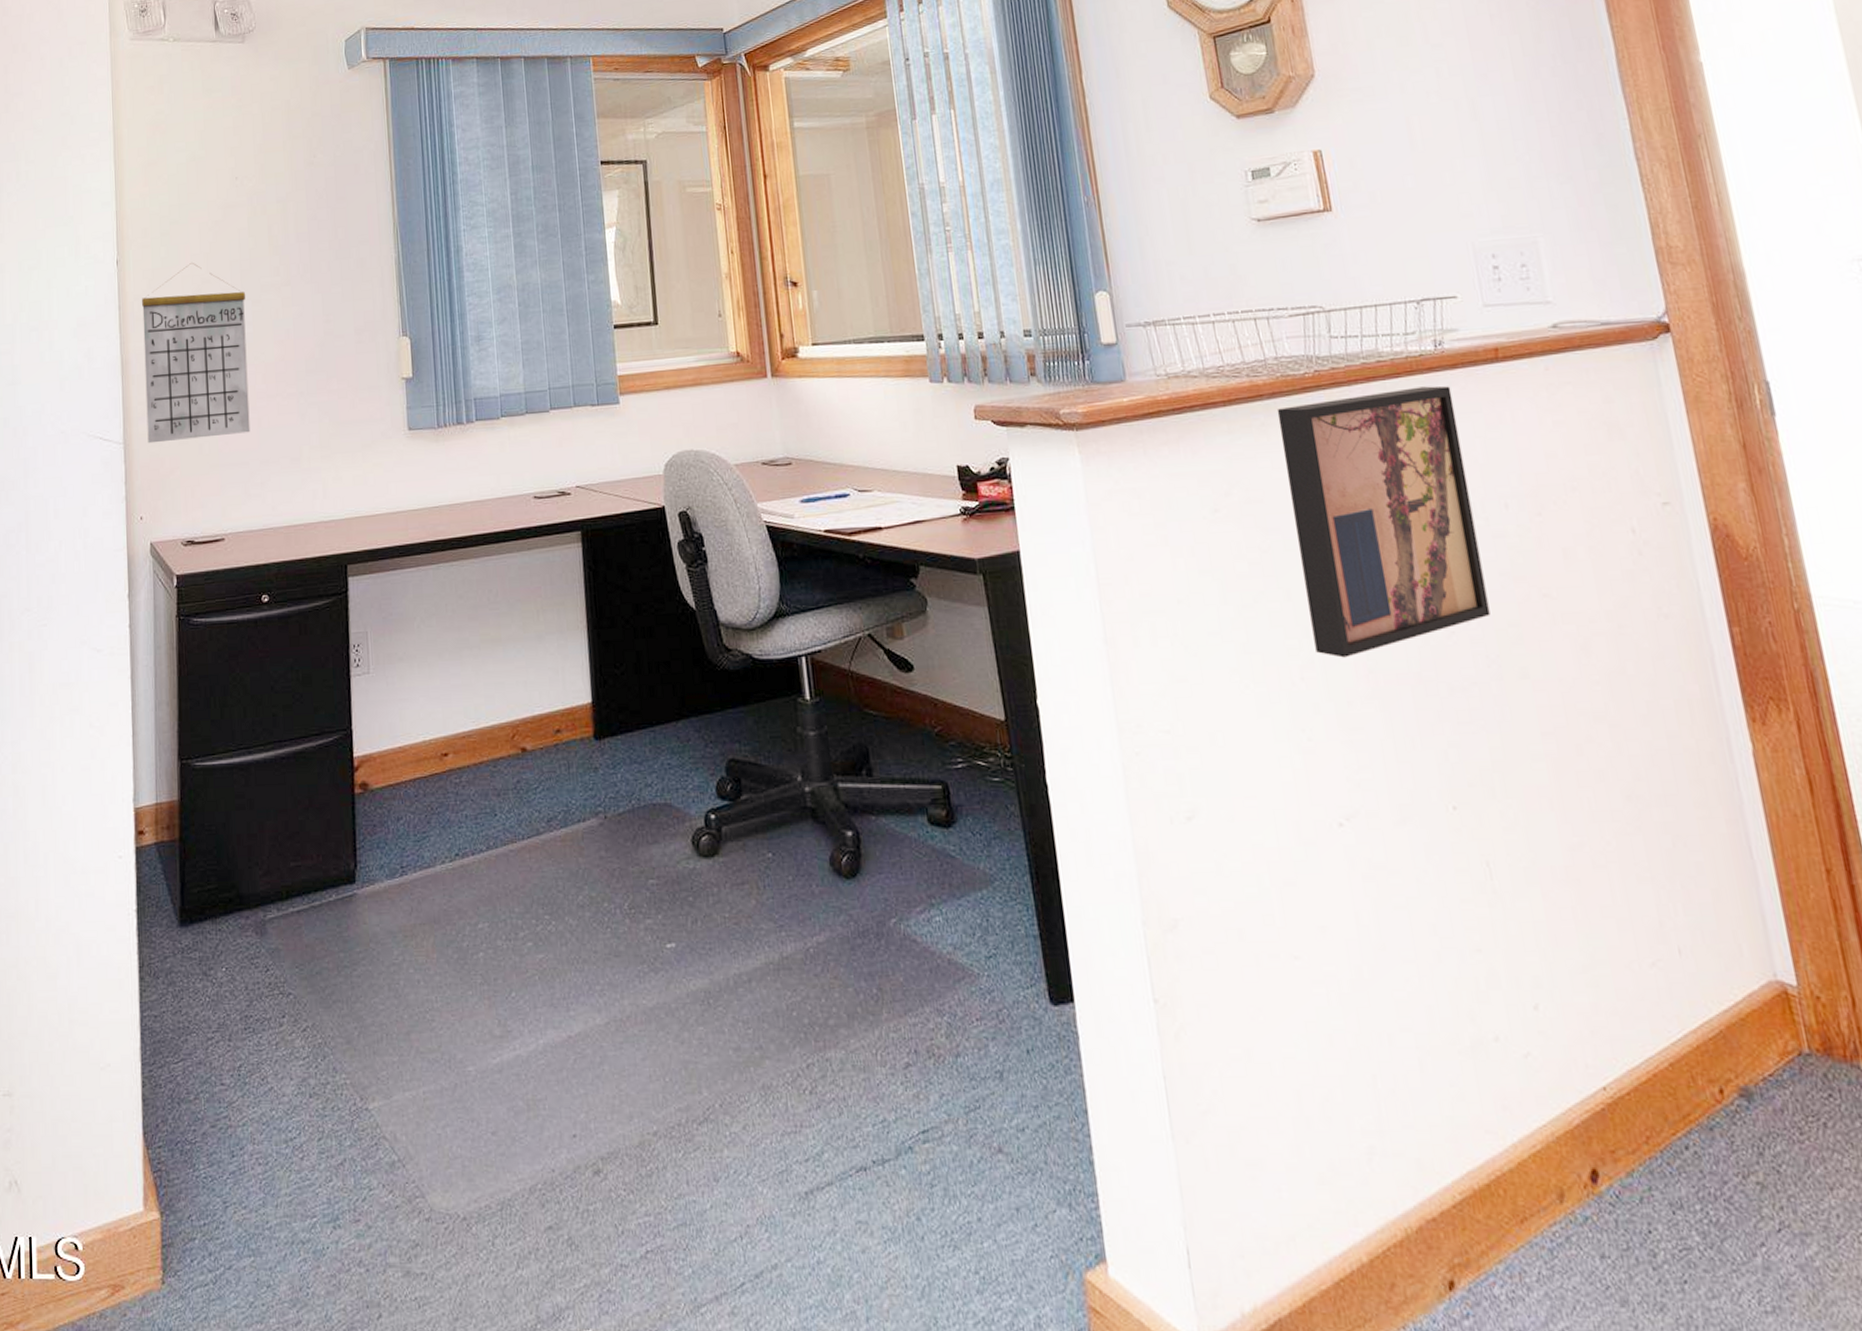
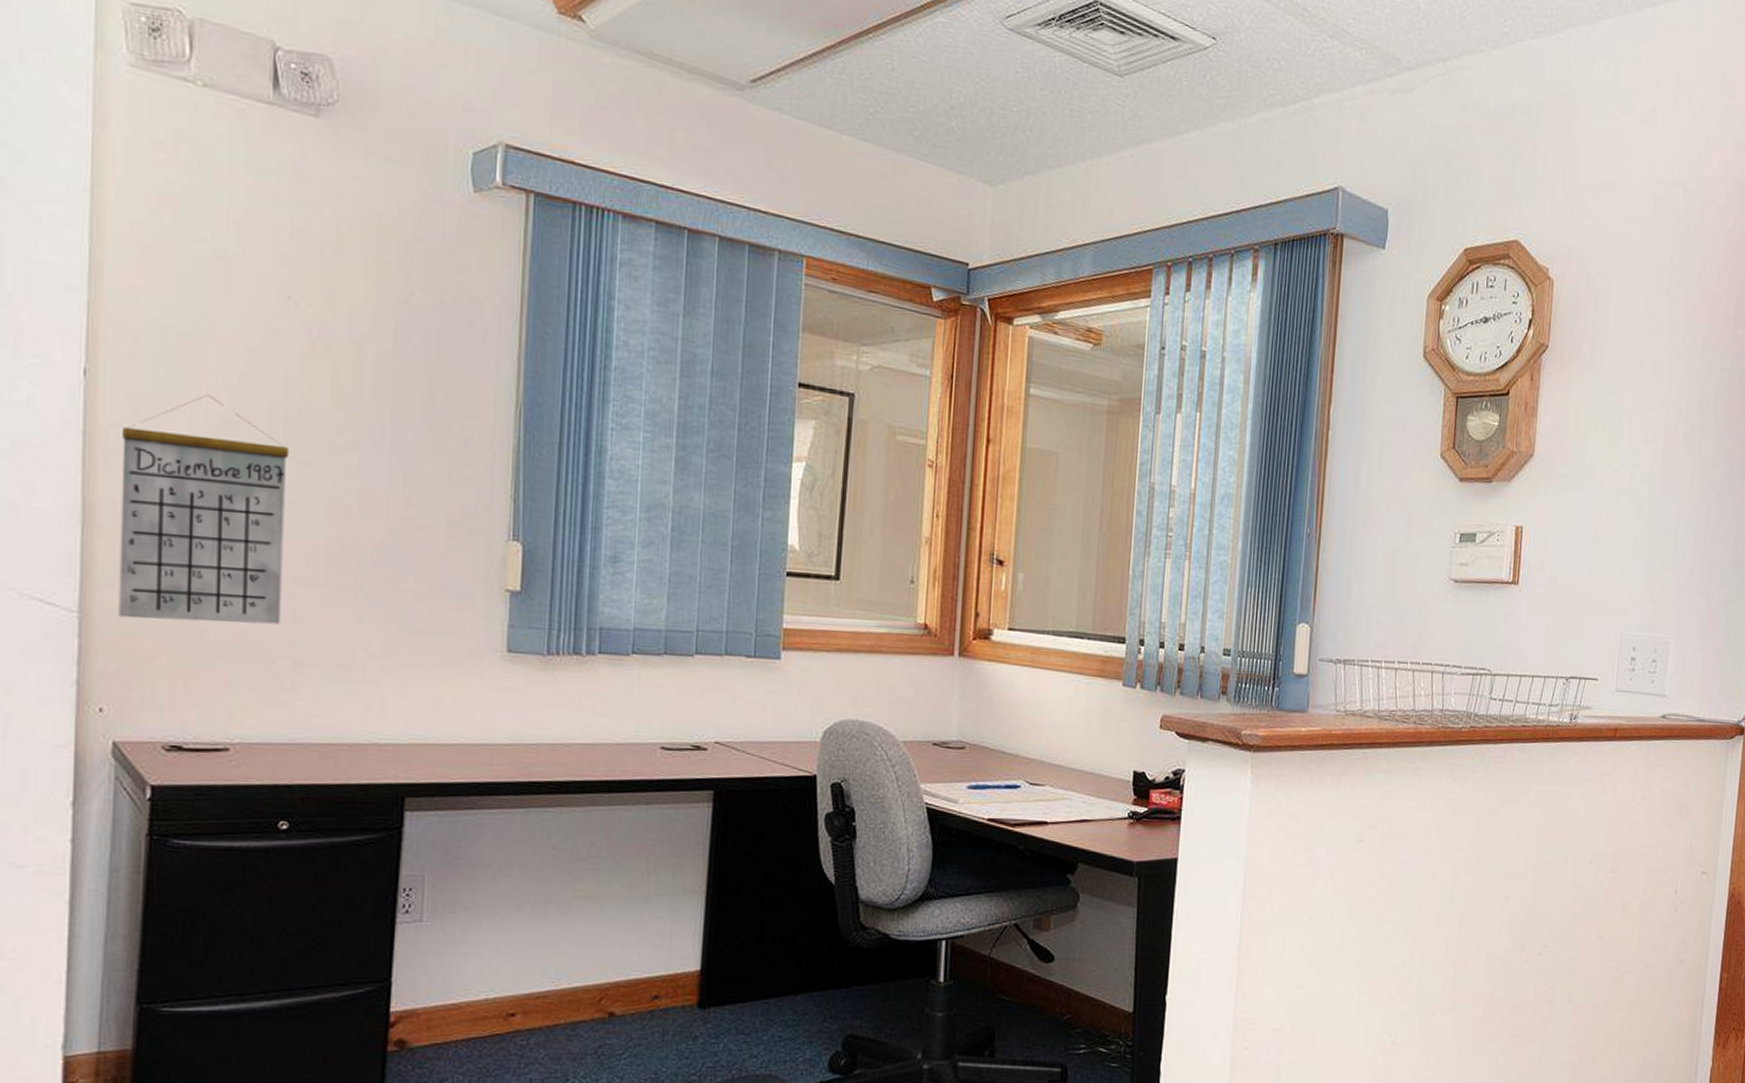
wall art: present [1277,386,1491,658] -> none [1415,752,1574,977]

